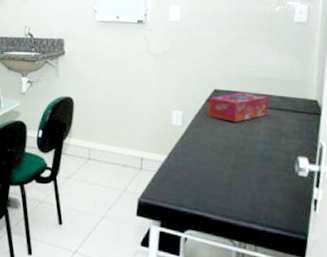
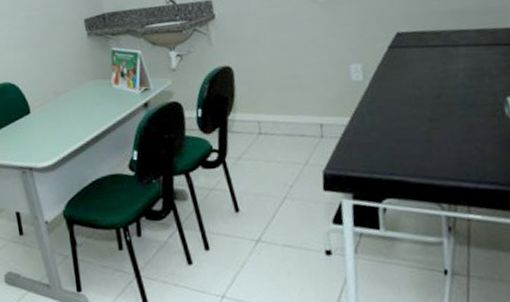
tissue box: present [208,92,269,123] -> none [391,30,465,68]

